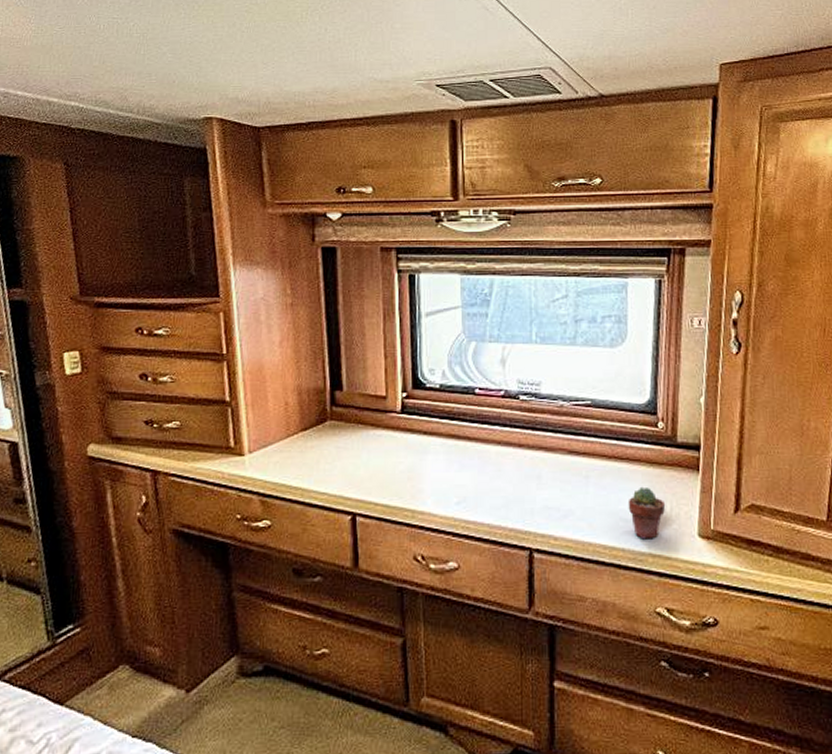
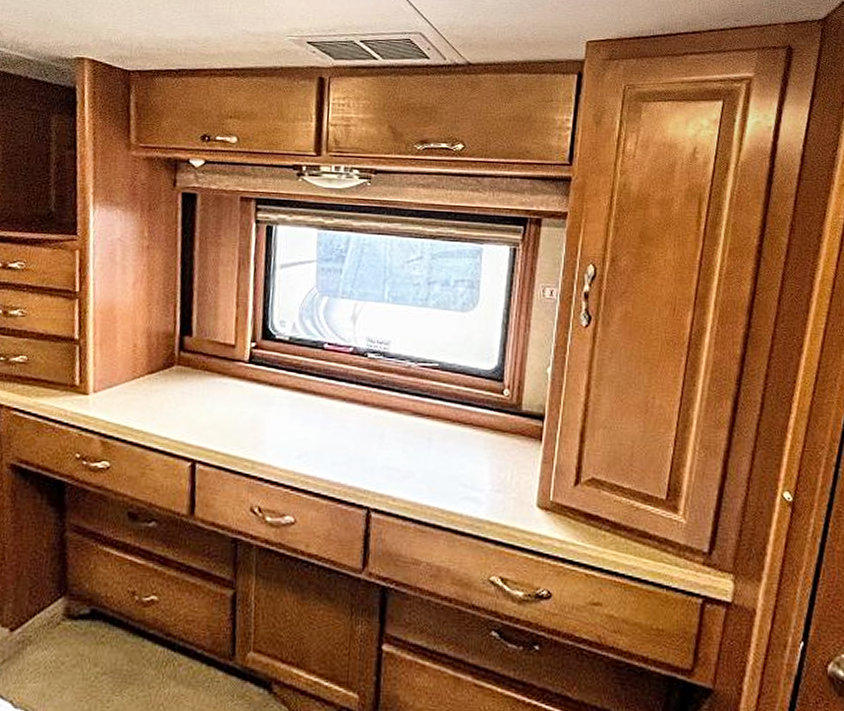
potted succulent: present [628,486,666,539] -> none [468,452,507,507]

